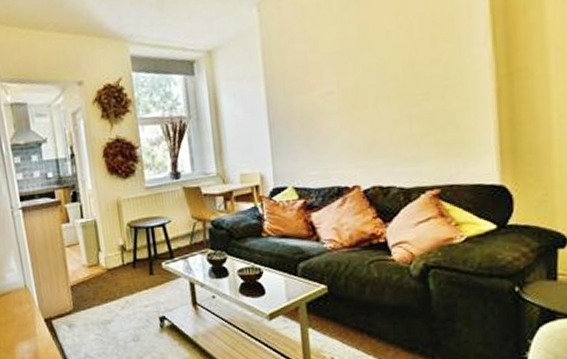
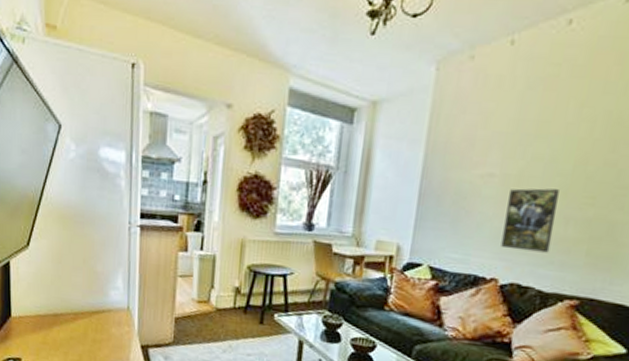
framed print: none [351,92,401,156] -> present [501,188,559,253]

